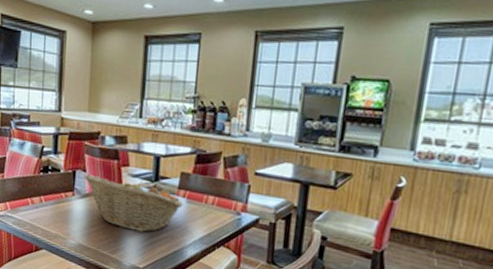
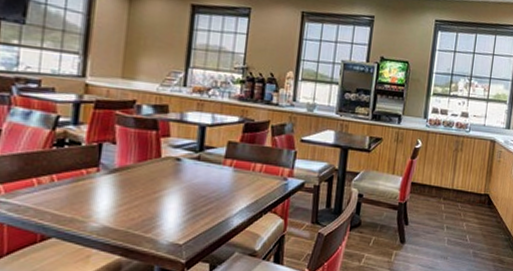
fruit basket: present [83,174,183,232] -> none [112,146,230,205]

